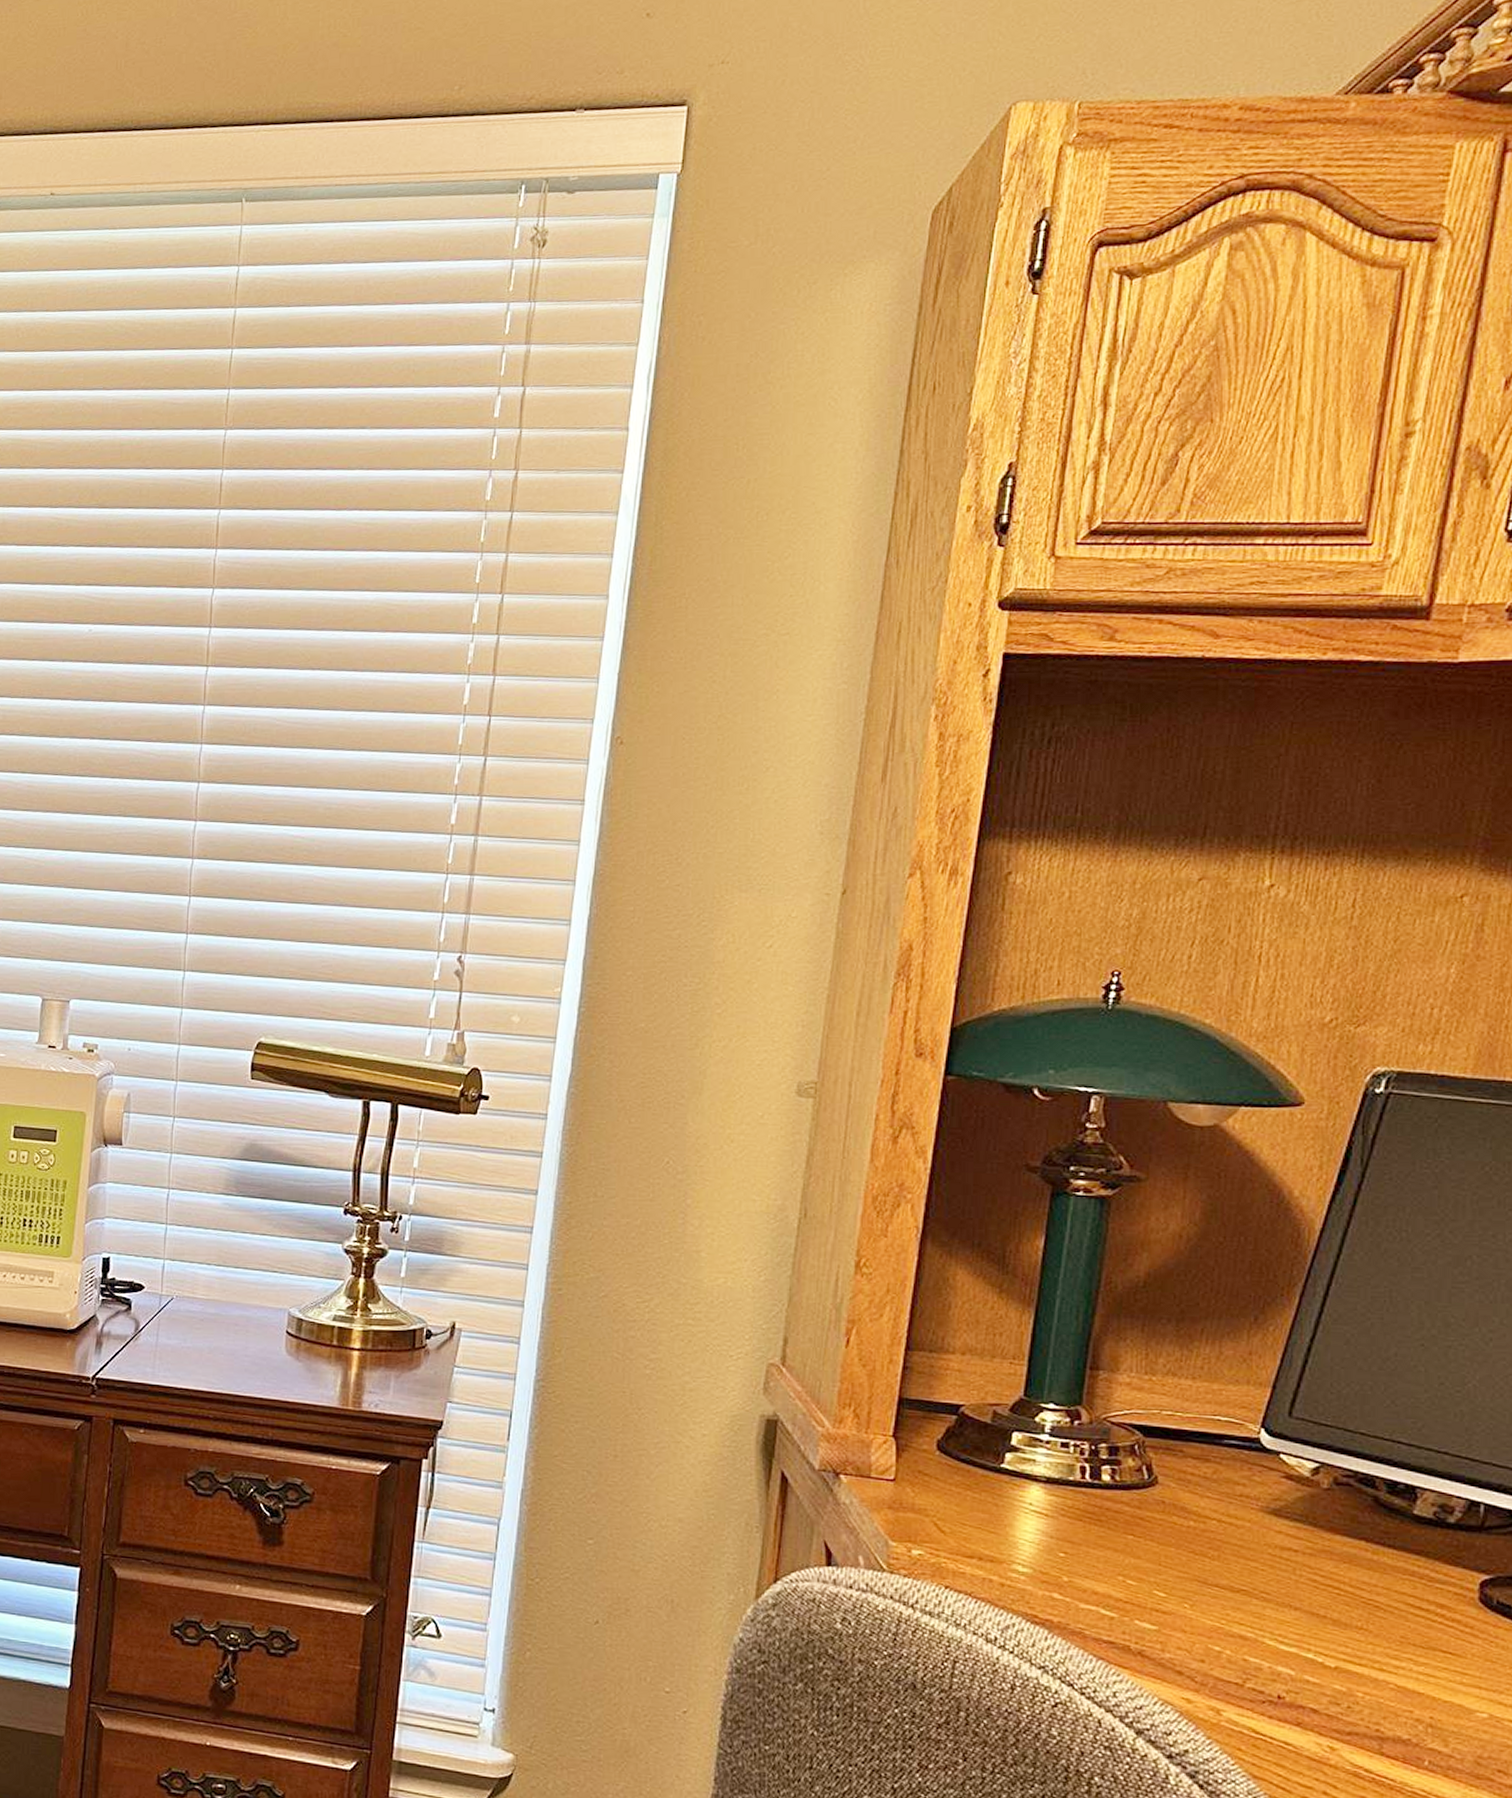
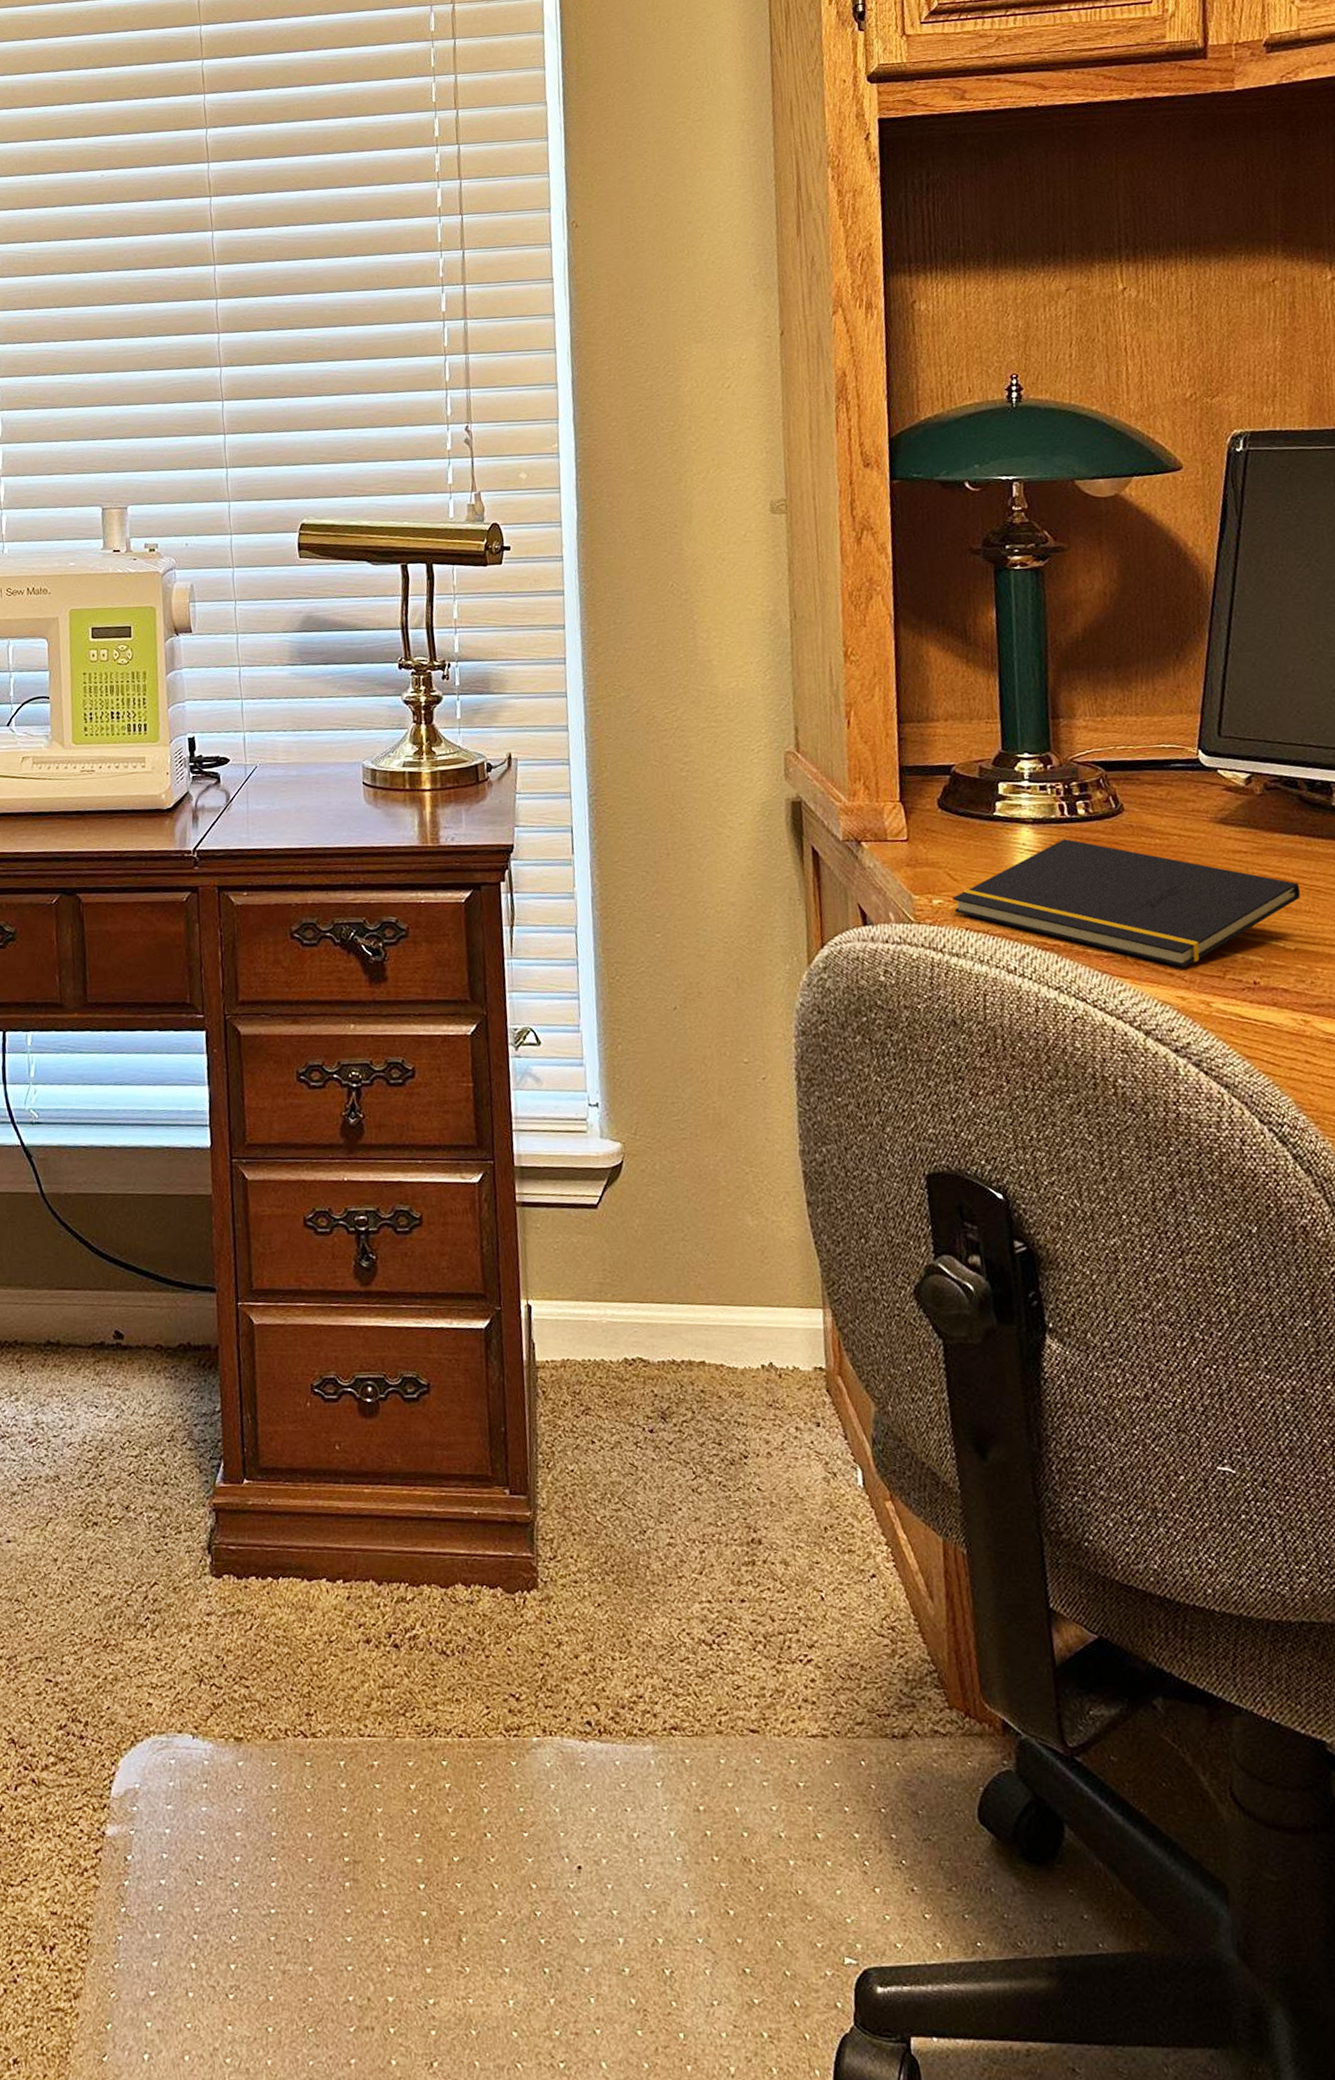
notepad: none [936,1505,1355,1668] -> present [952,839,1301,968]

